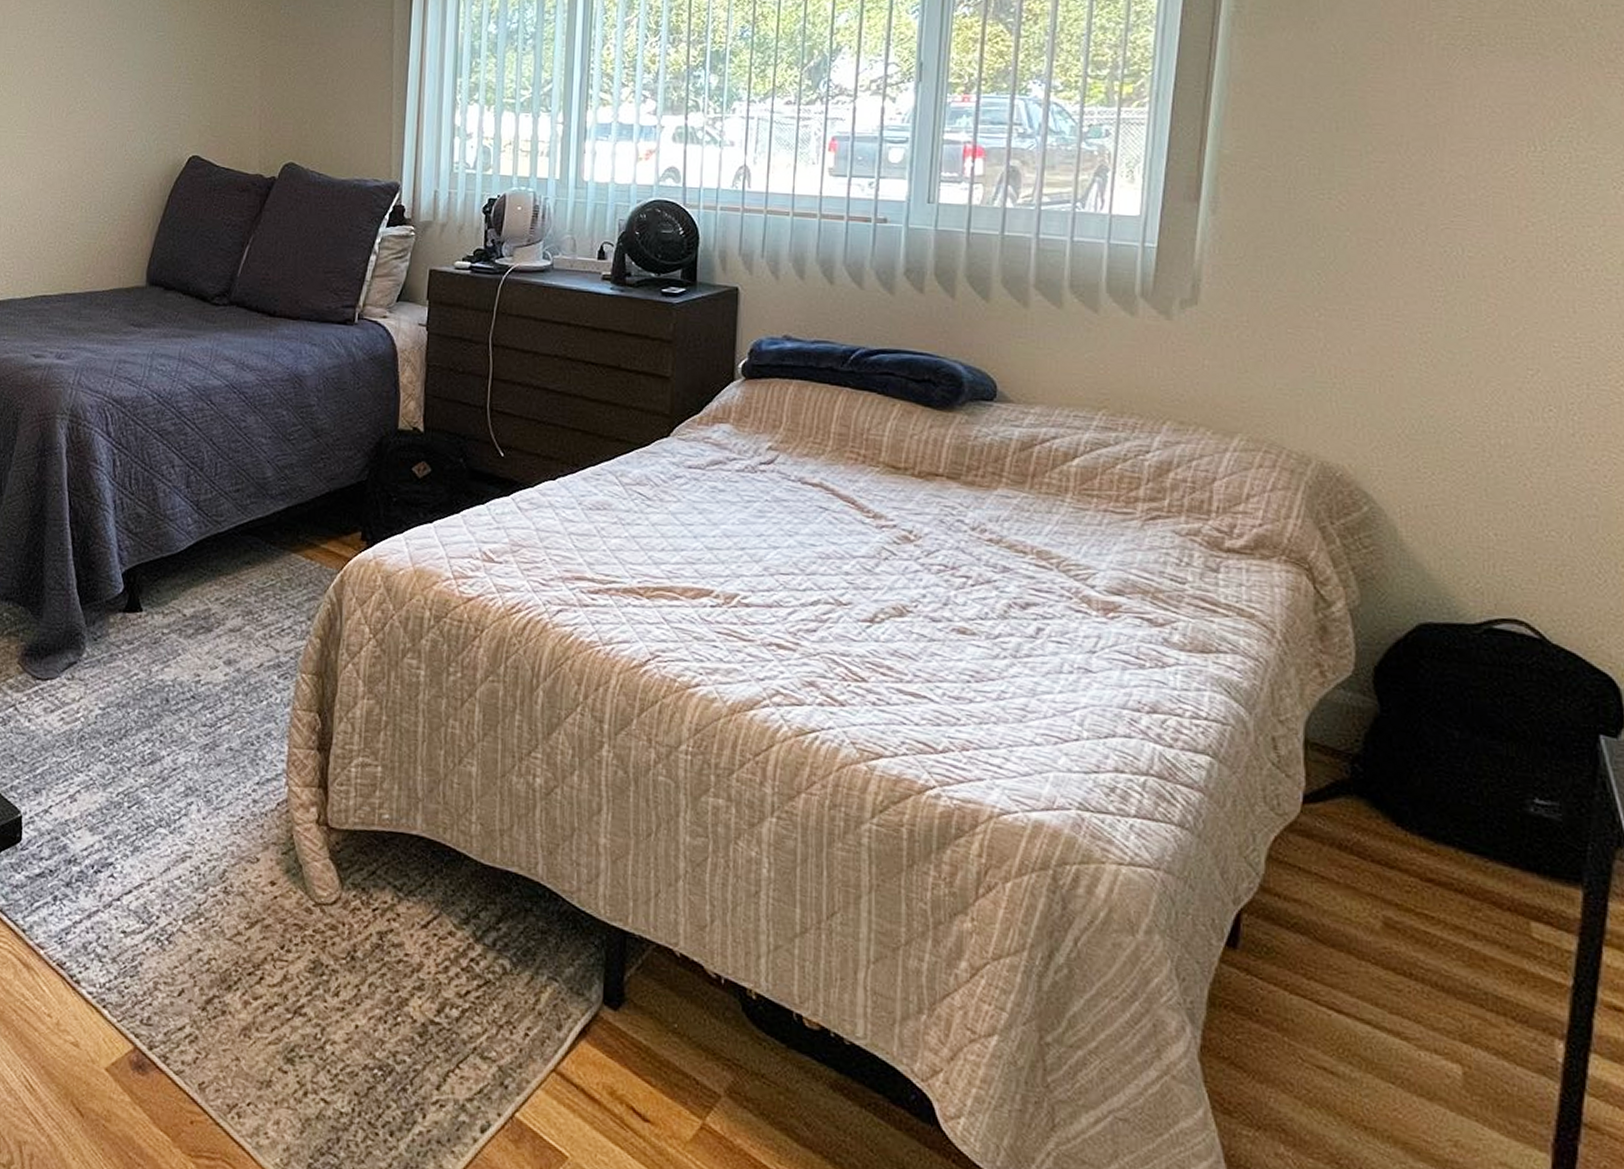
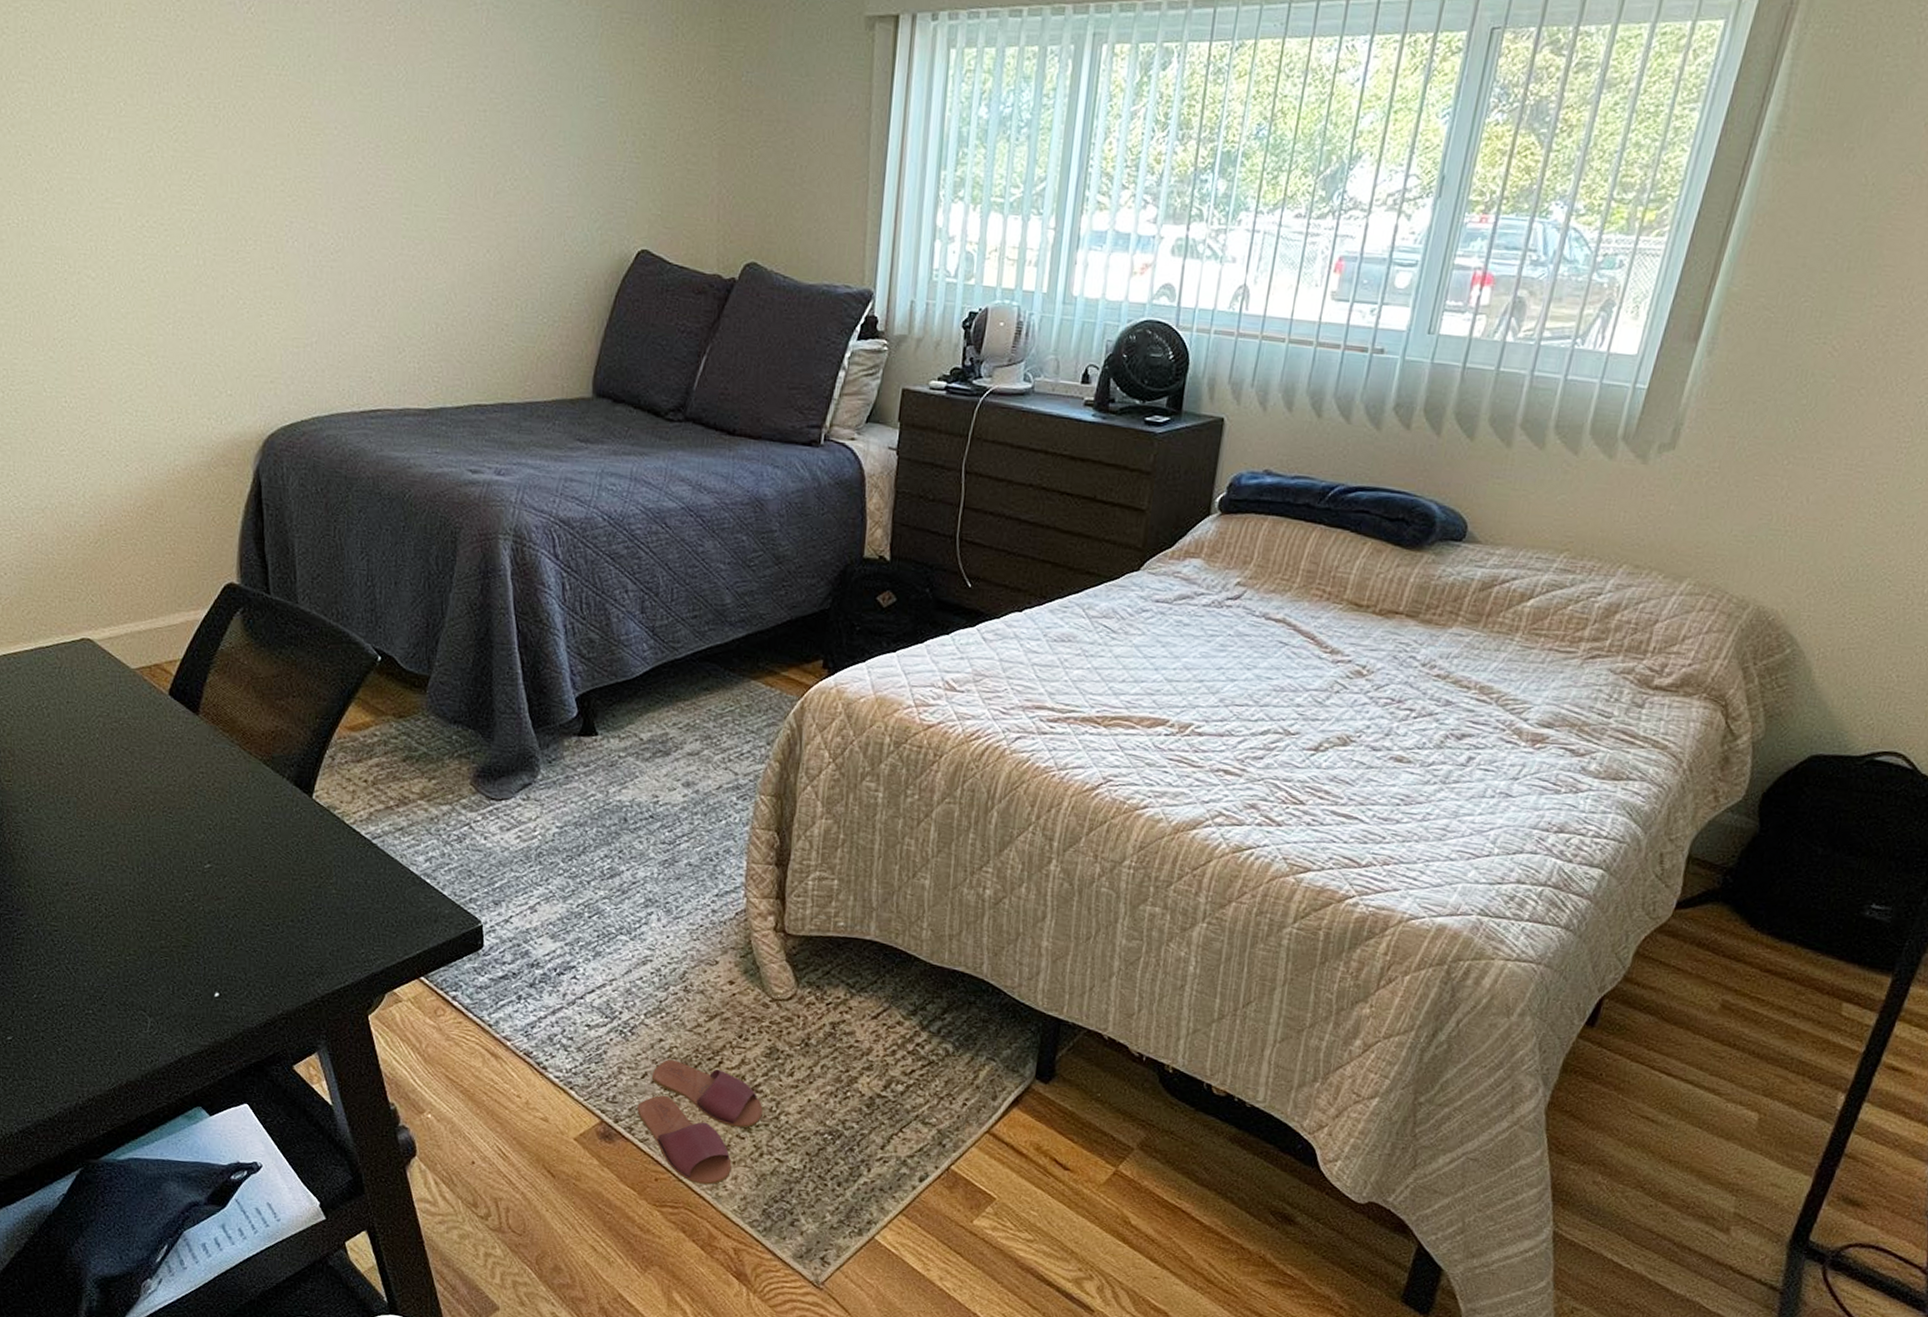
slippers: none [172,973,307,1131] -> present [637,1059,763,1185]

